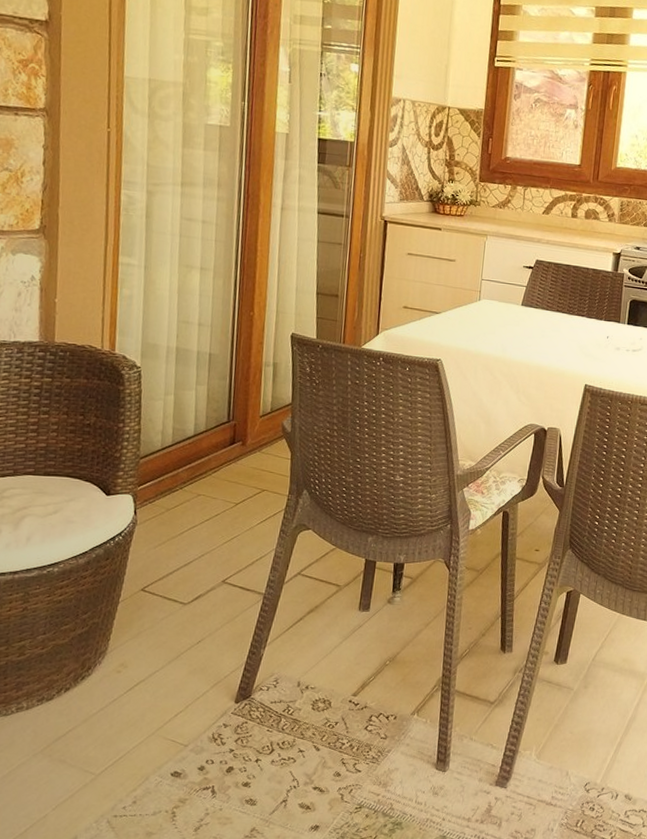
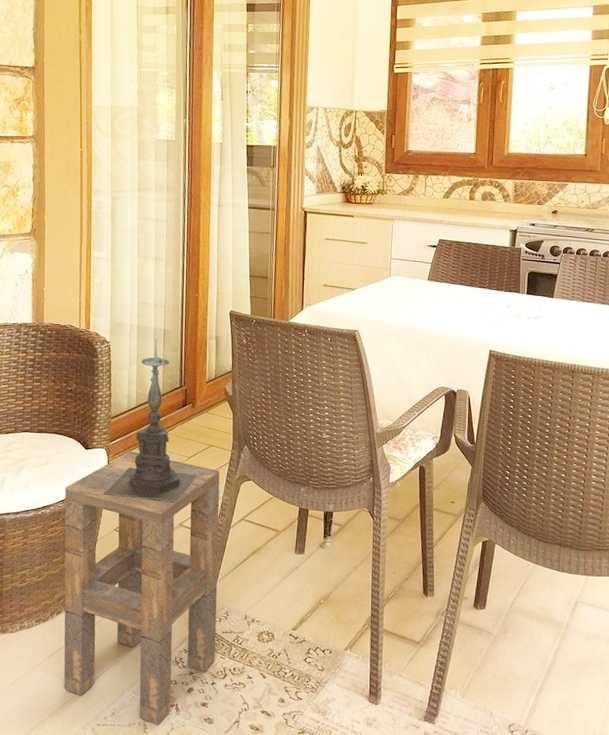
side table: none [72,497,273,812] -> present [63,451,220,725]
candle holder: none [128,363,247,557] -> present [104,338,199,503]

